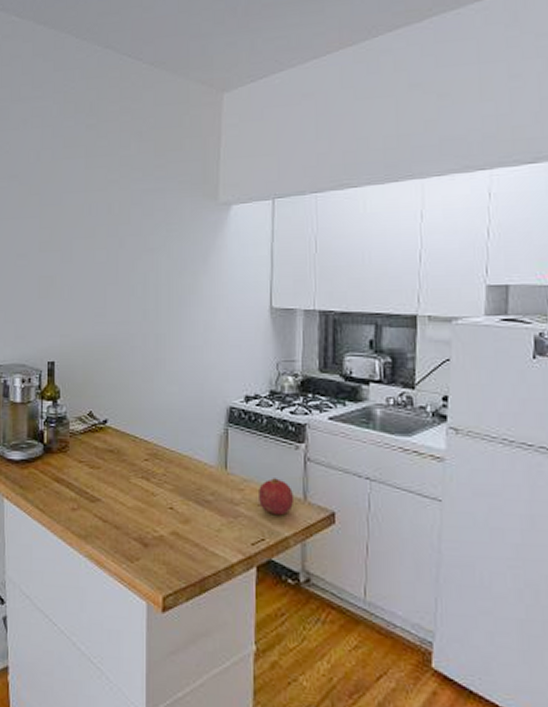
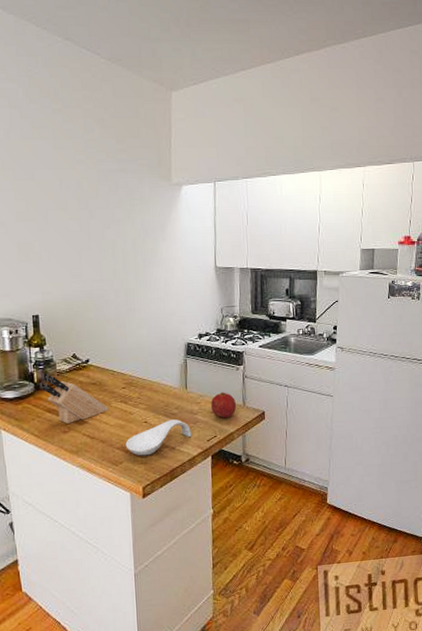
knife block: none [49,432,127,499] -> present [39,372,109,424]
spoon rest: none [144,509,231,554] -> present [125,419,192,456]

